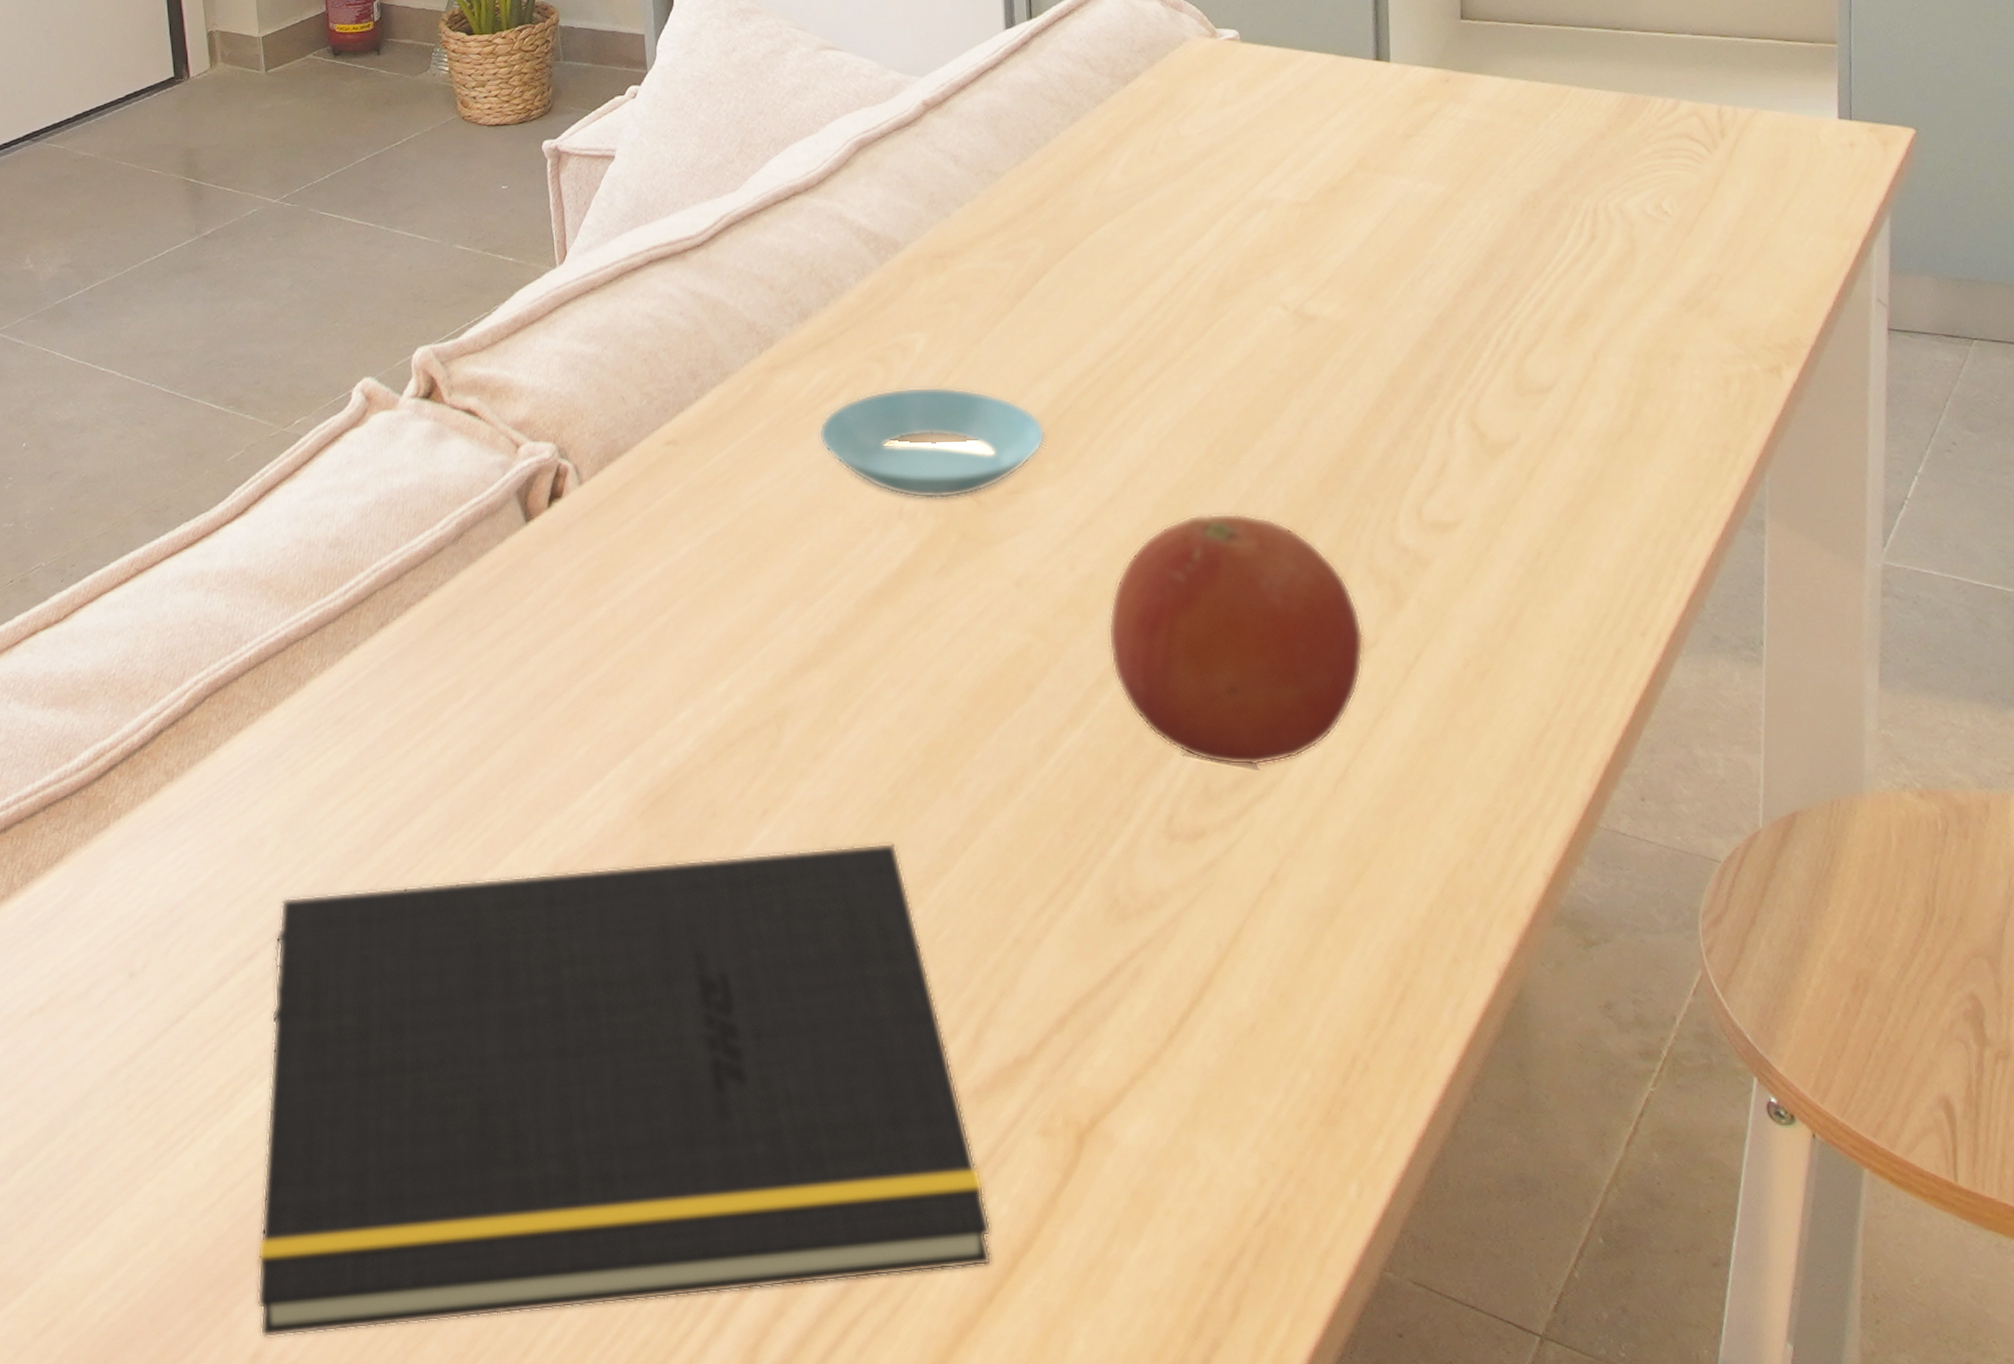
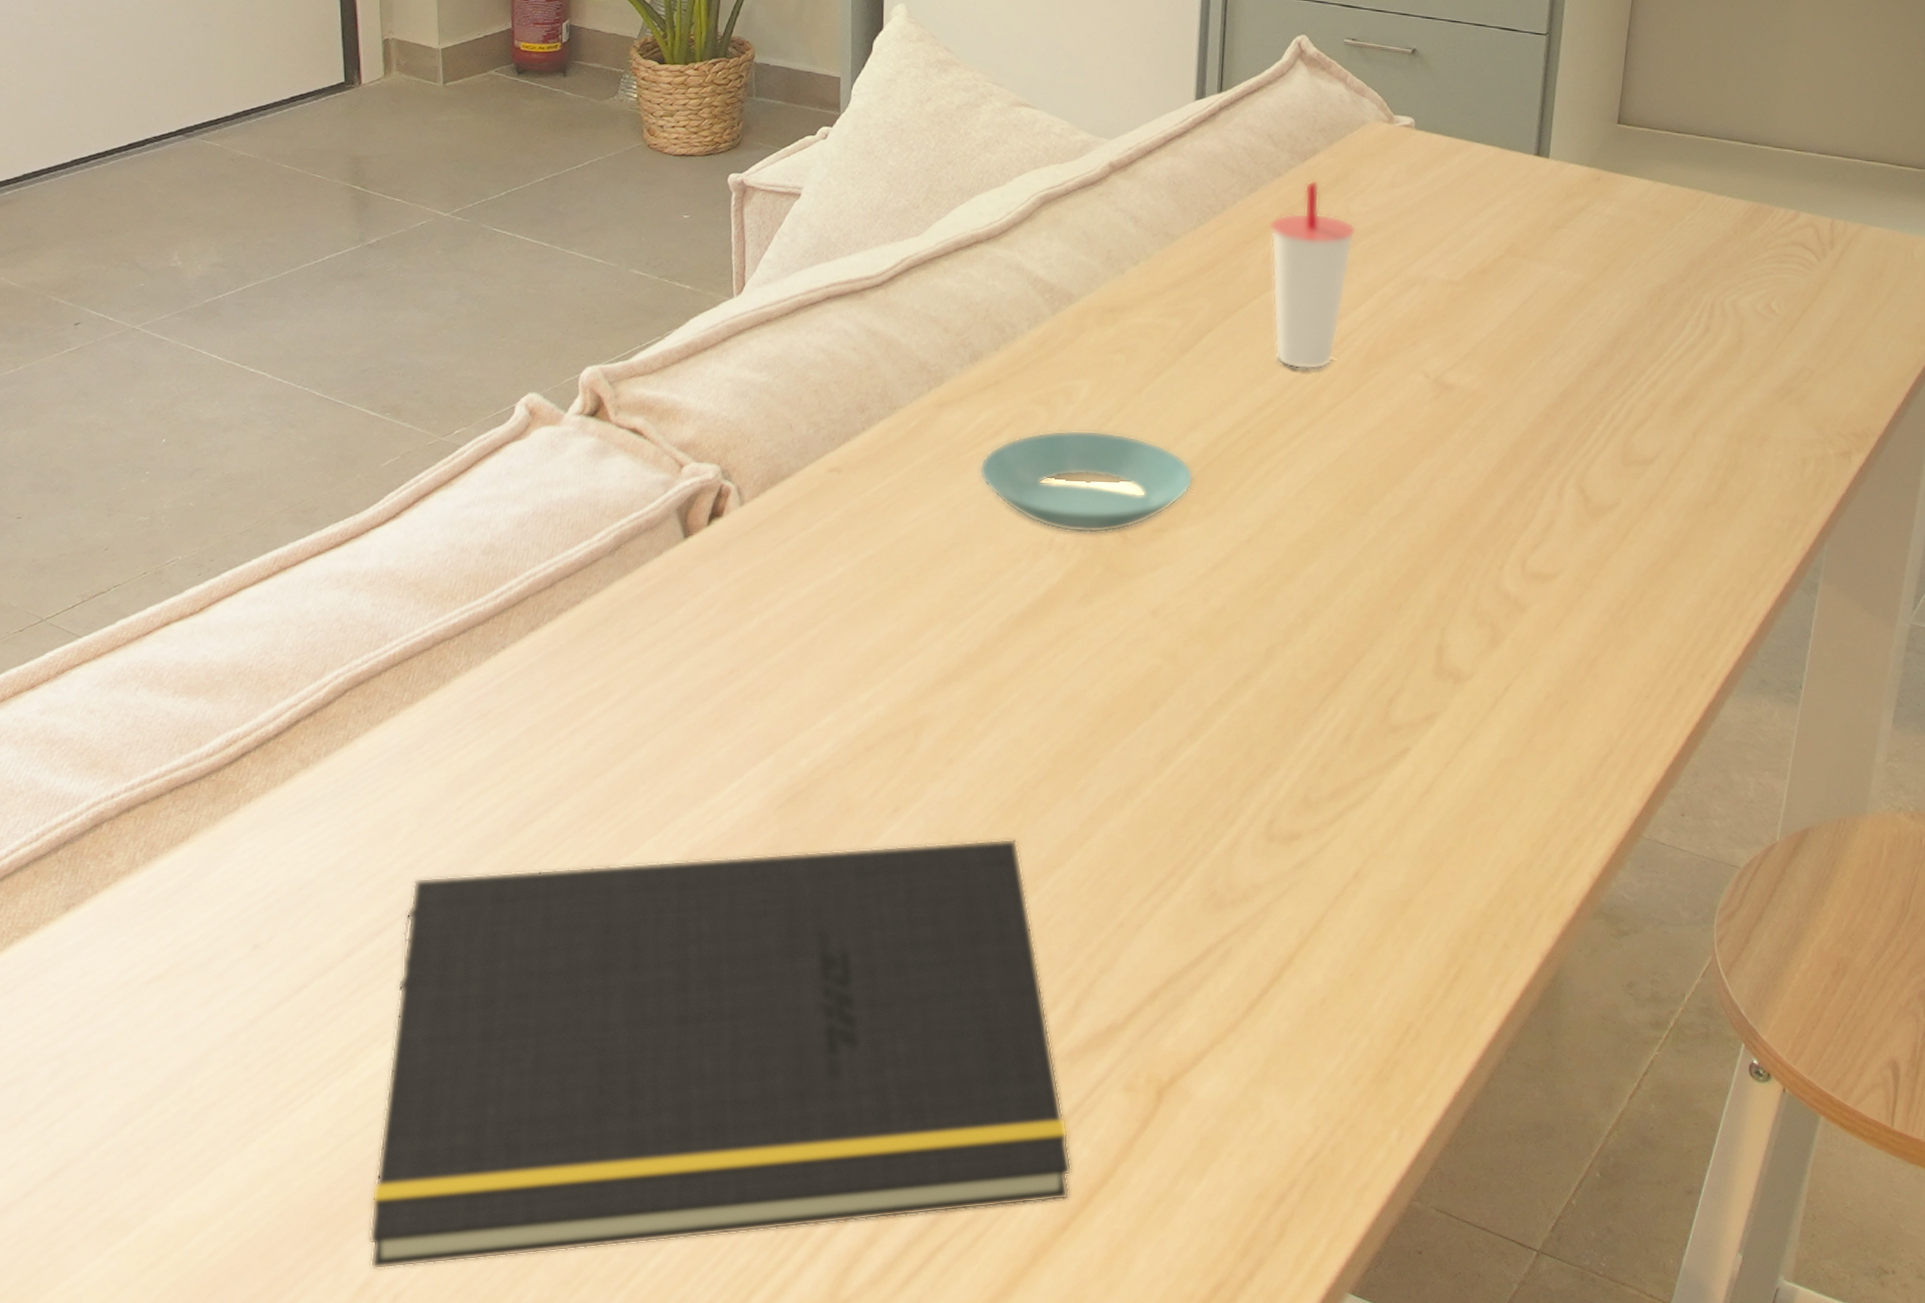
cup: none [1097,104,1191,308] -> present [1269,180,1357,370]
fruit: present [1108,513,1364,766] -> none [1232,557,1462,780]

